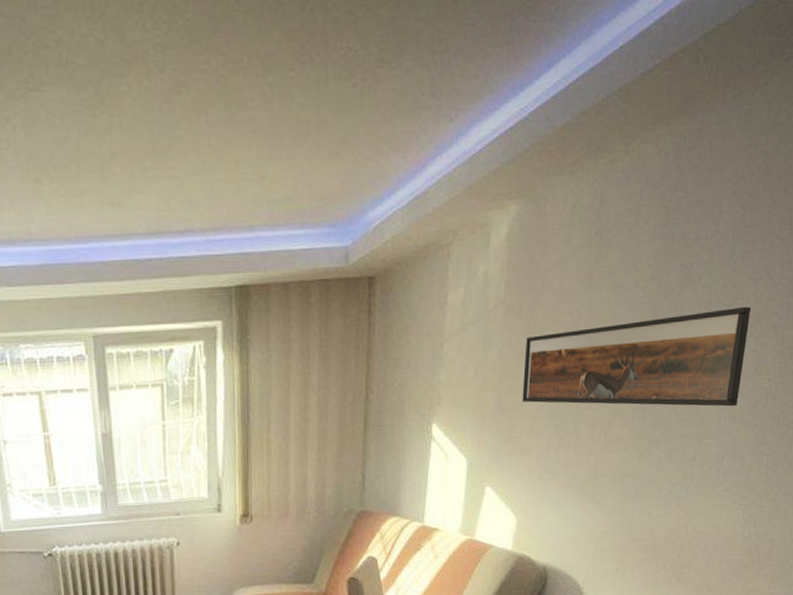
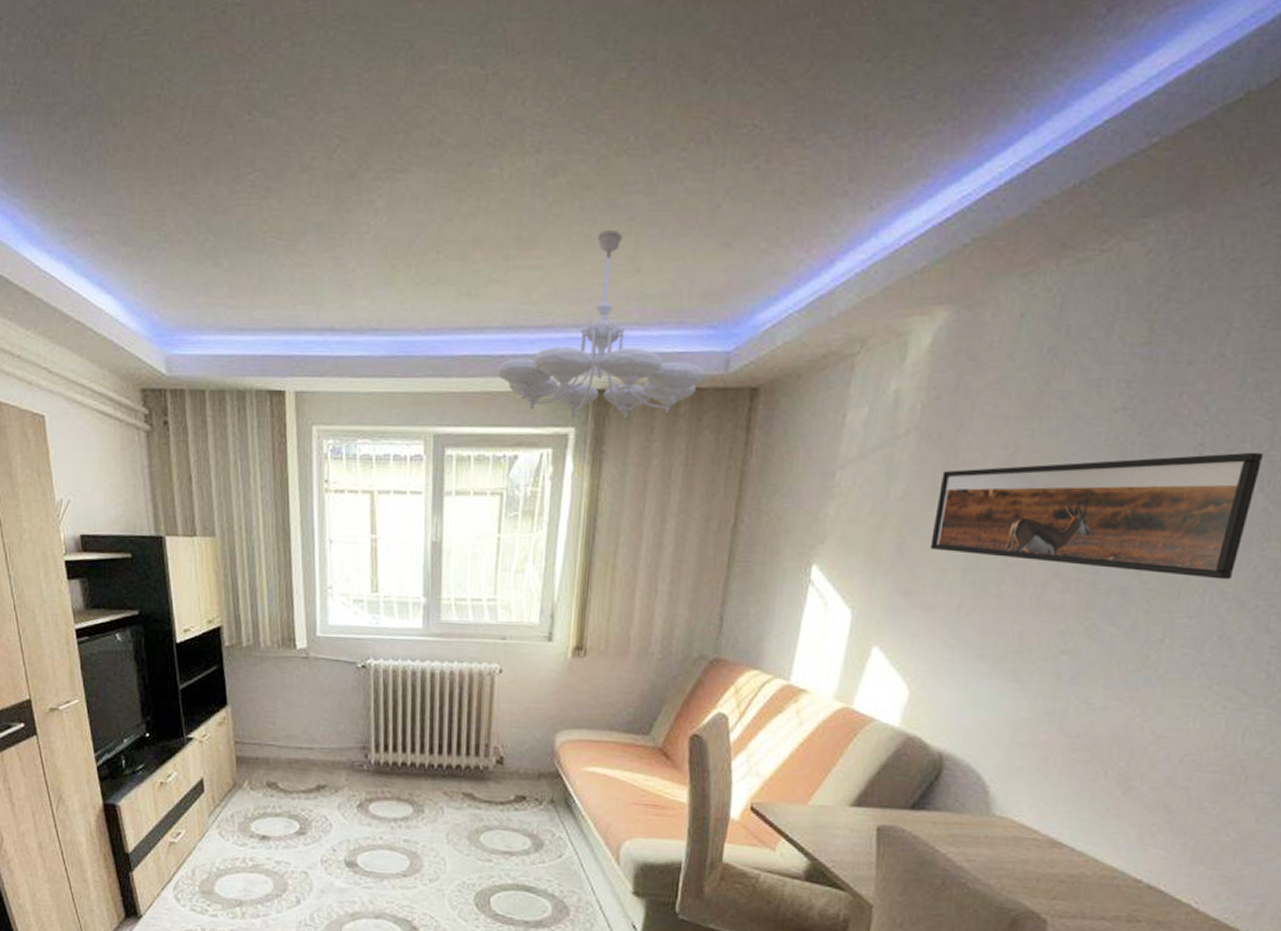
chandelier: none [145,141,329,312] -> present [496,229,705,419]

